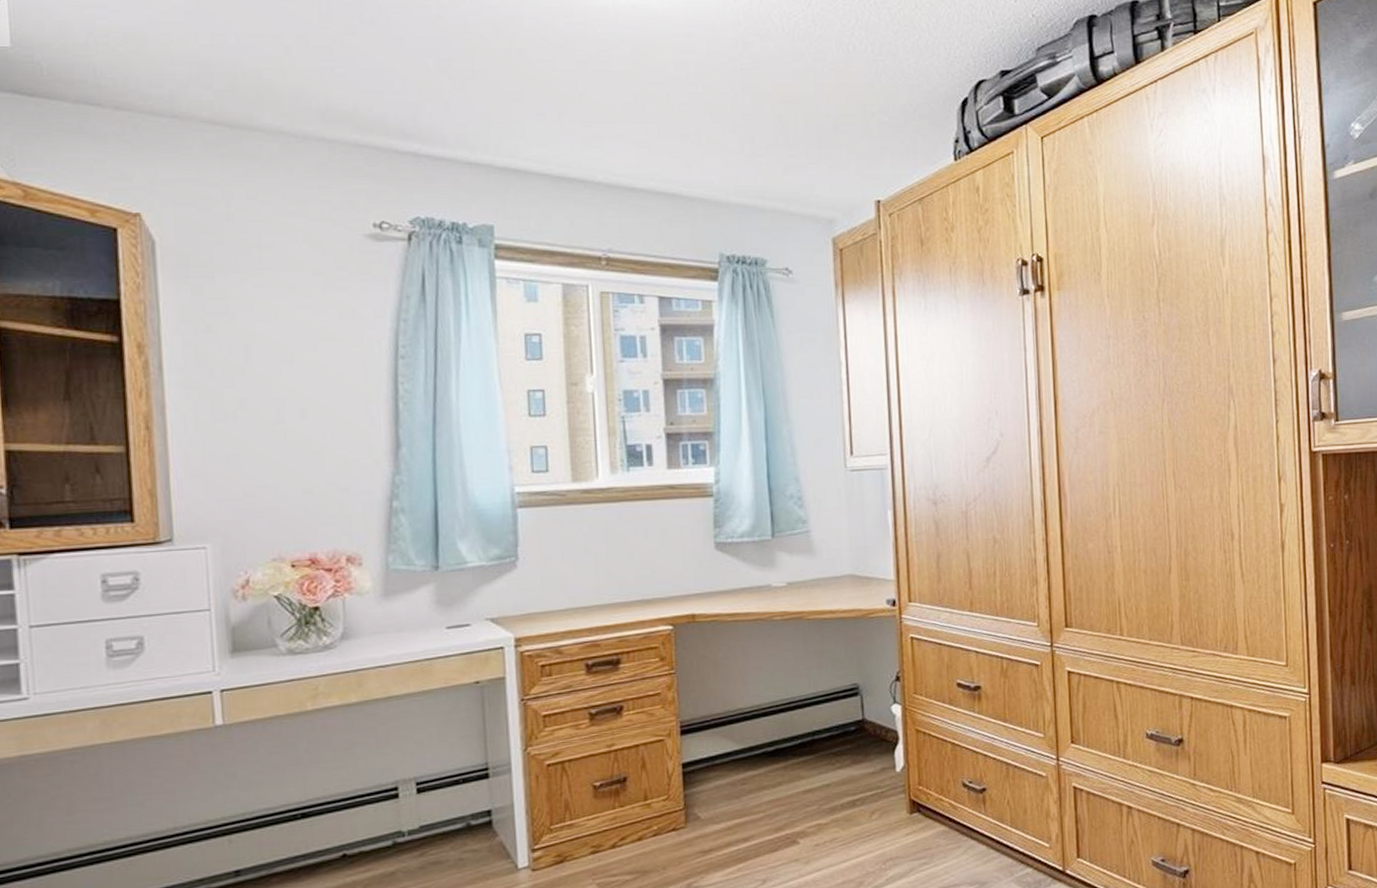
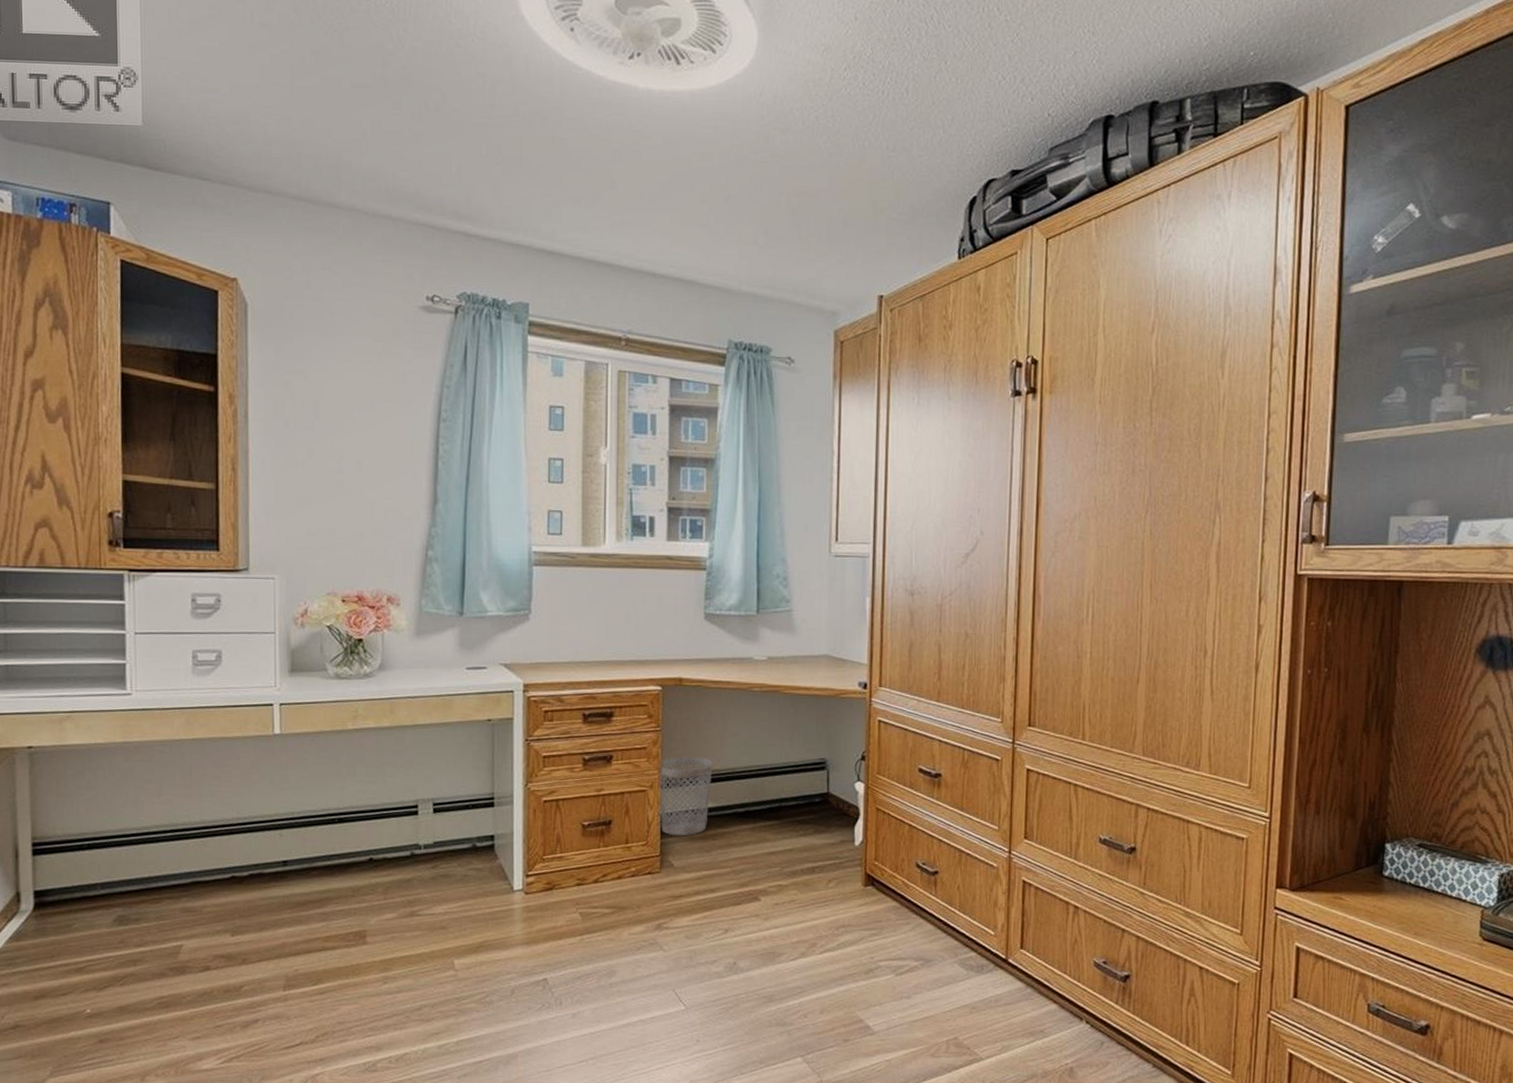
wastebasket: none [677,697,736,785] -> present [659,756,713,836]

